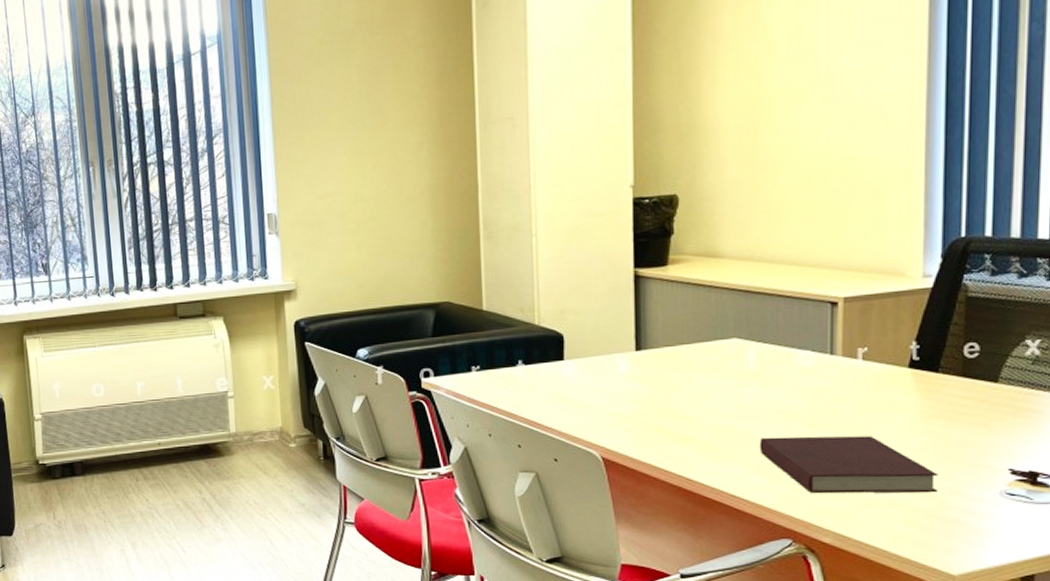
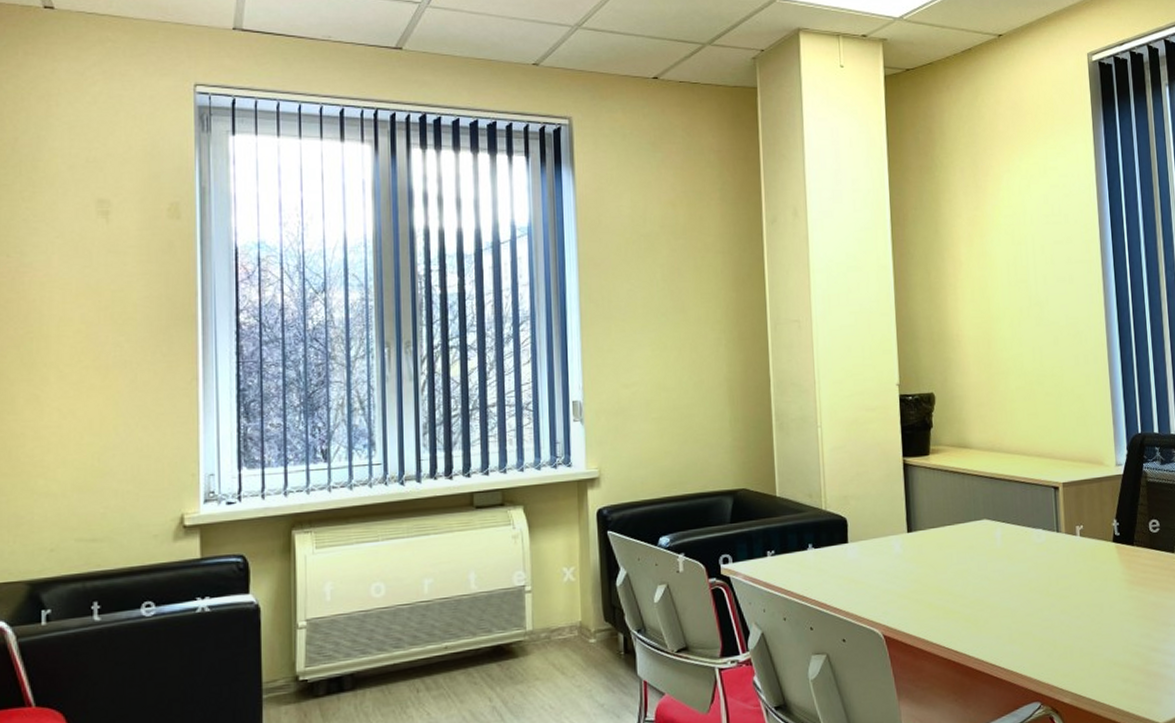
notebook: present [759,435,938,494] -> none [1009,602,1143,658]

